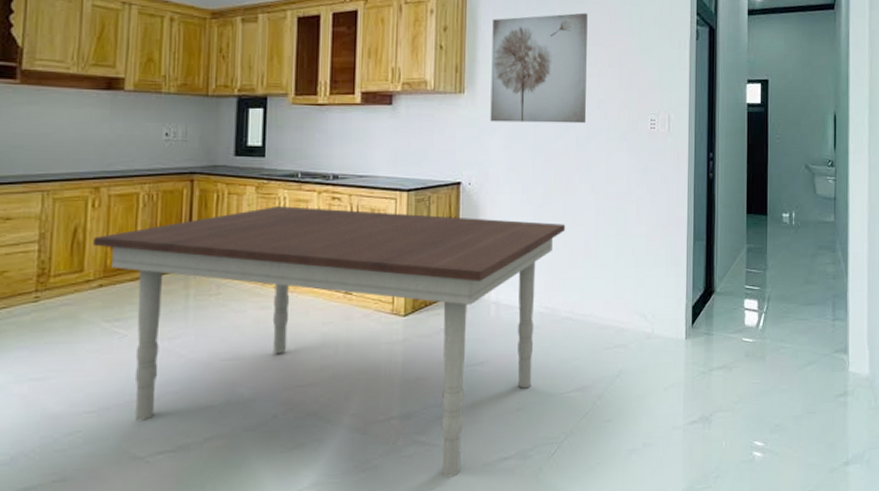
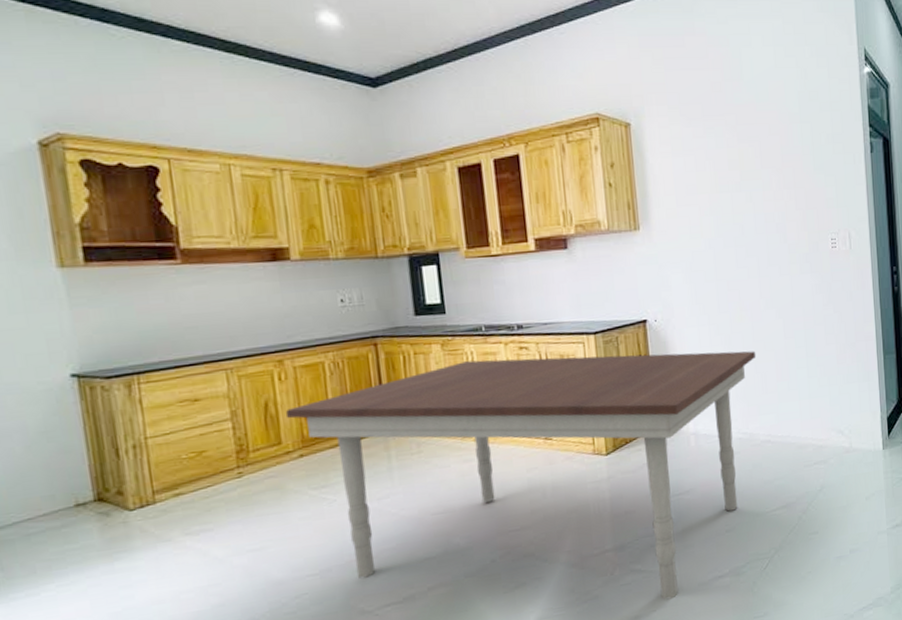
wall art: present [490,12,588,124] -> none [660,135,767,257]

